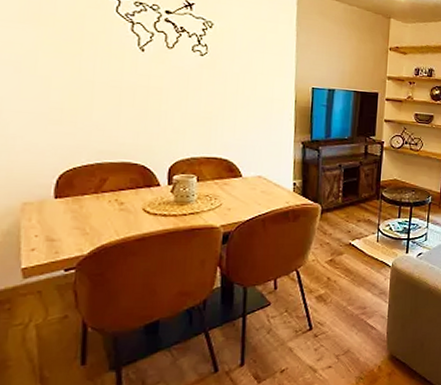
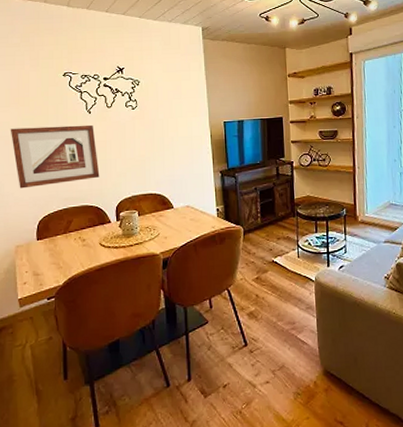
picture frame: none [23,52,151,132] -> present [10,124,100,189]

